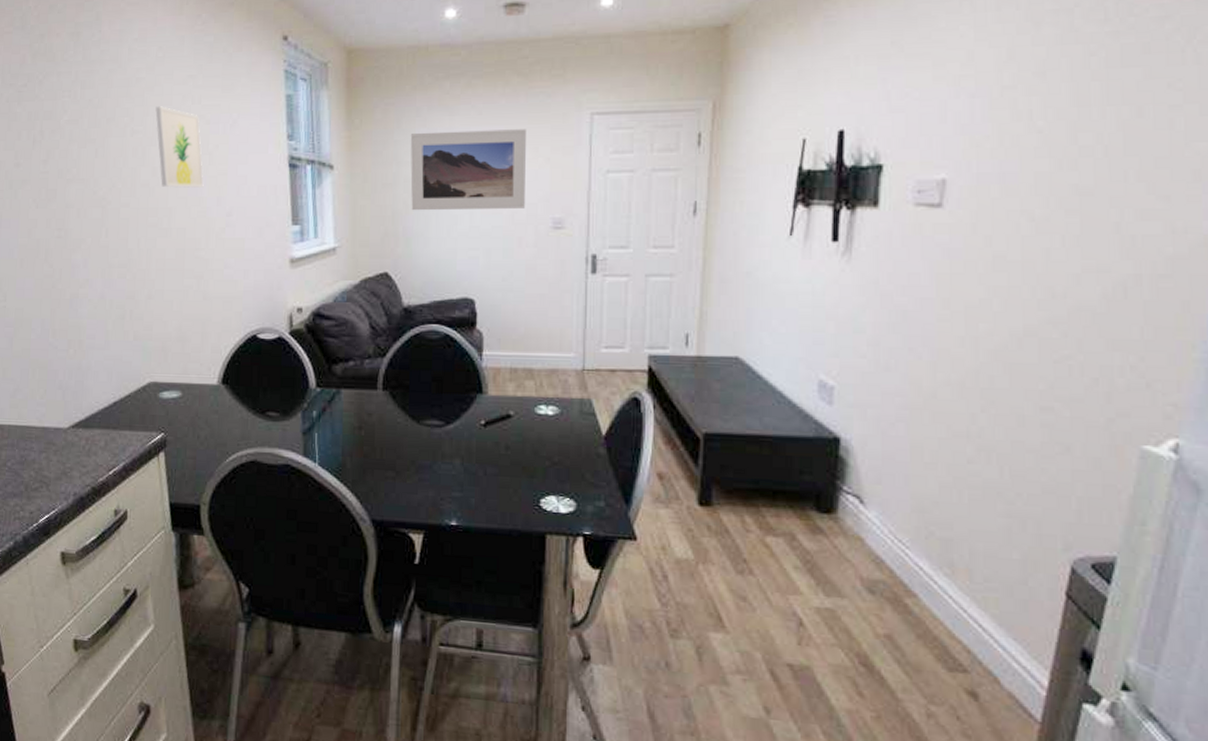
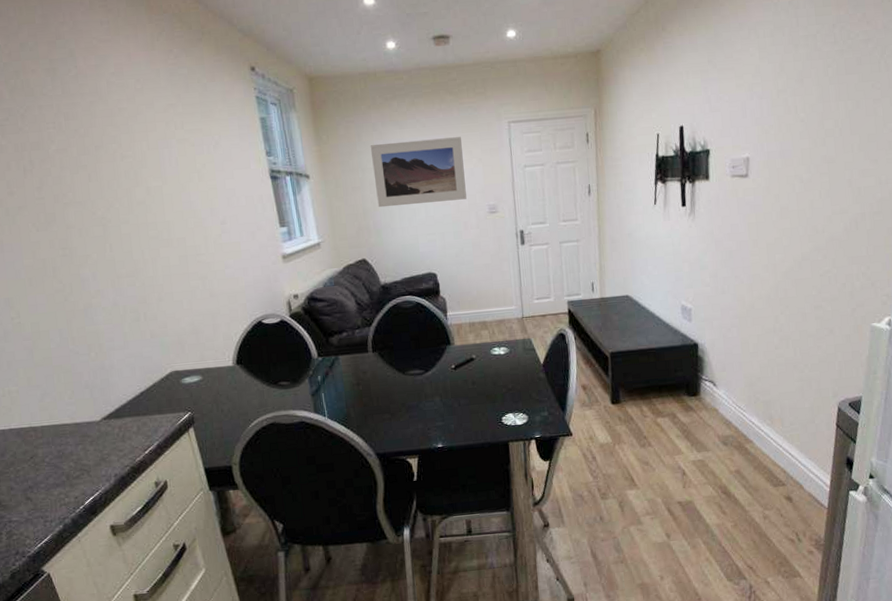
wall art: present [155,106,204,188] -> none [141,132,197,204]

